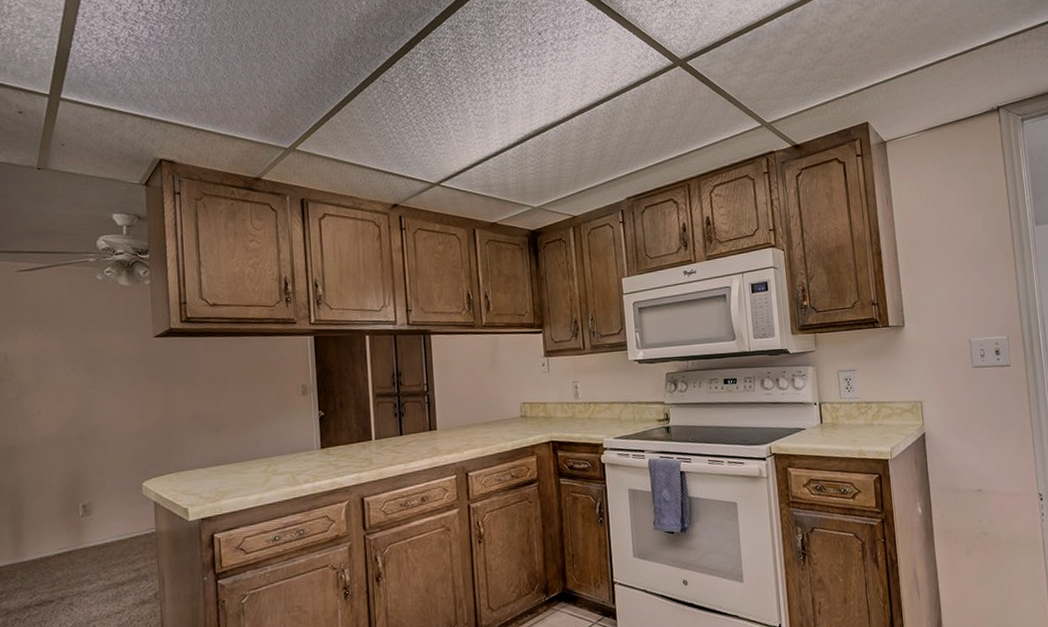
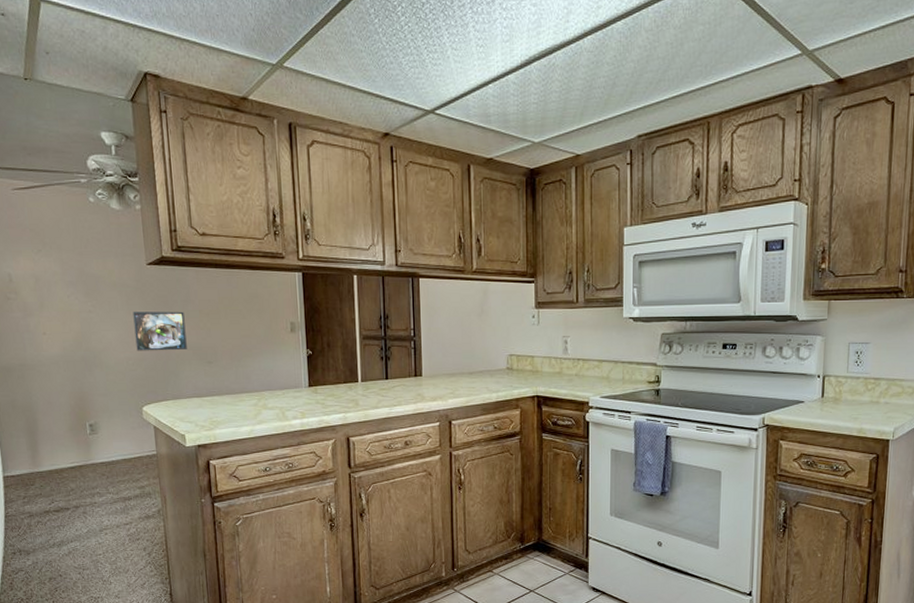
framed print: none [137,381,193,424] -> present [133,311,187,351]

